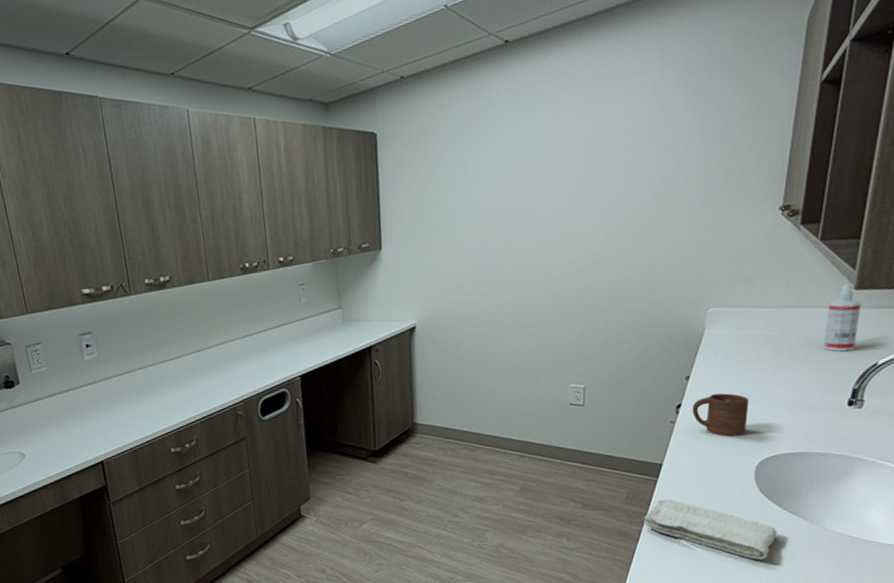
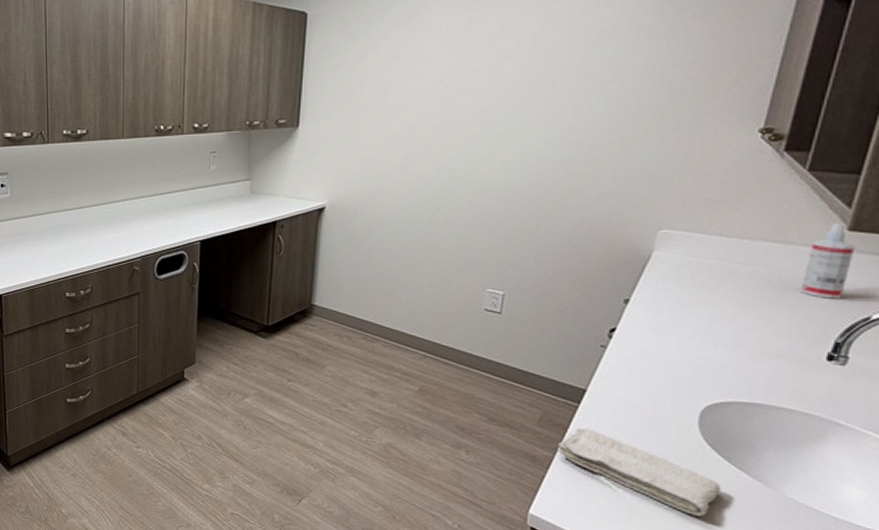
cup: present [692,393,749,437] -> none [628,323,700,375]

